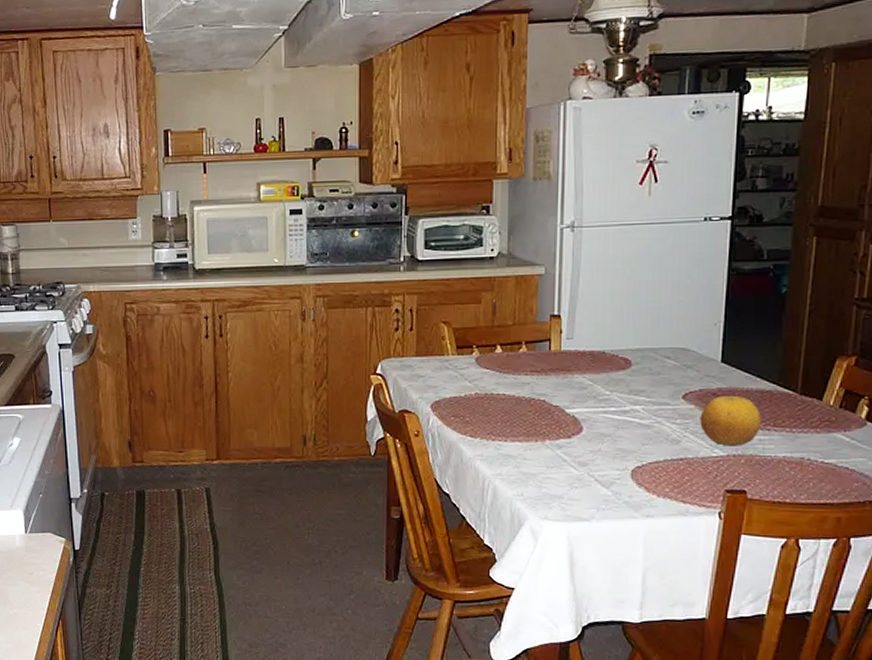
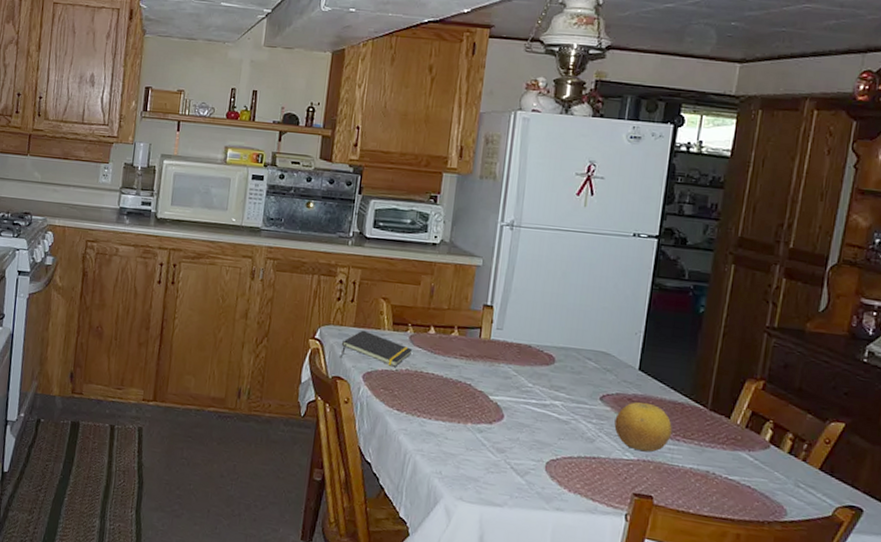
notepad: none [404,359,481,392] -> present [341,330,413,367]

